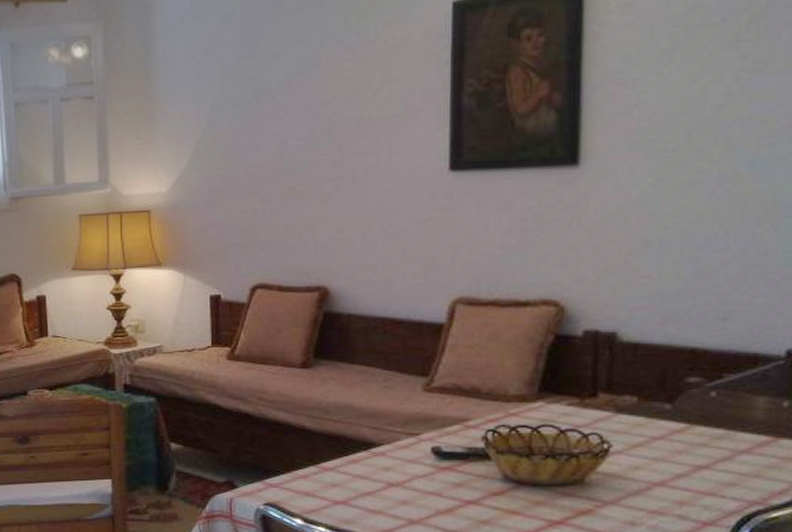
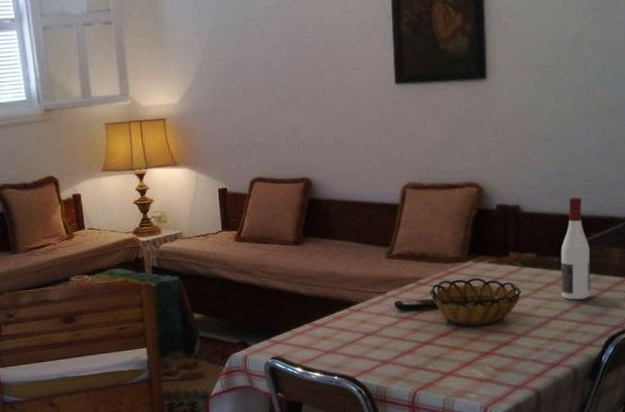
wine bottle: none [672,324,721,462] -> present [560,197,590,300]

